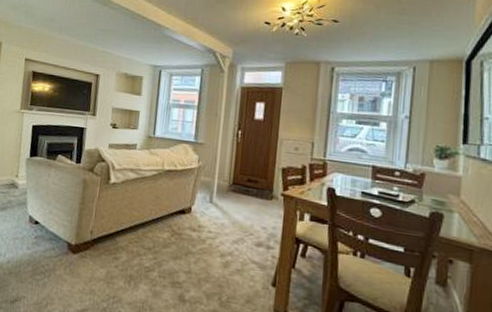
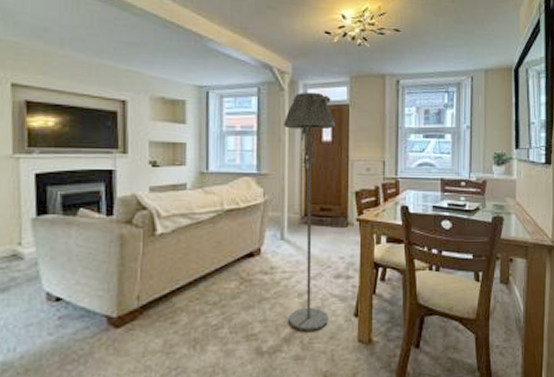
floor lamp: none [210,74,268,292] -> present [284,92,335,331]

